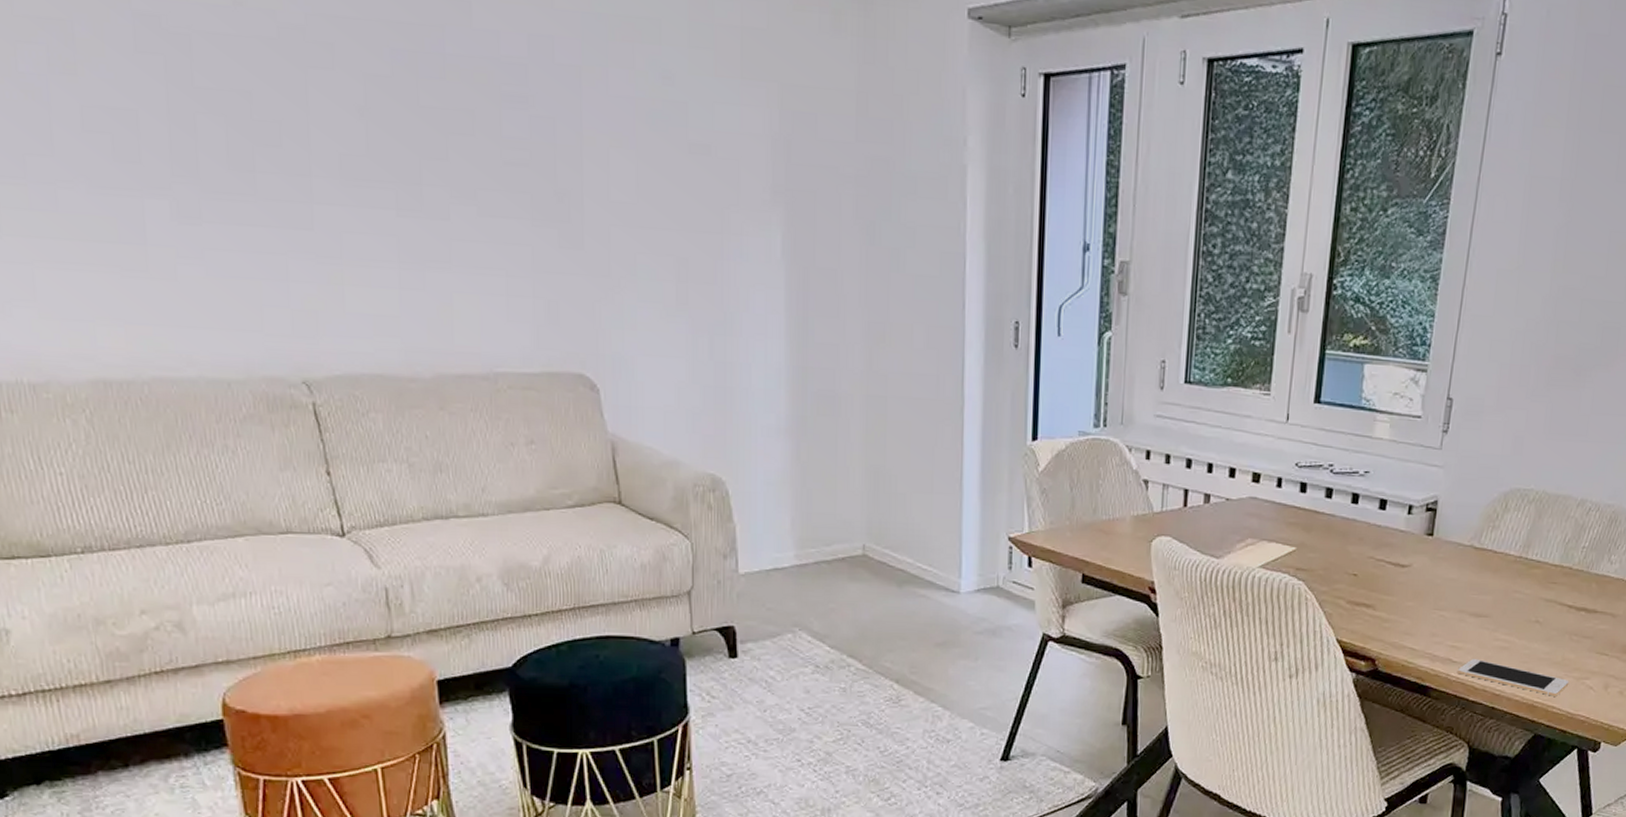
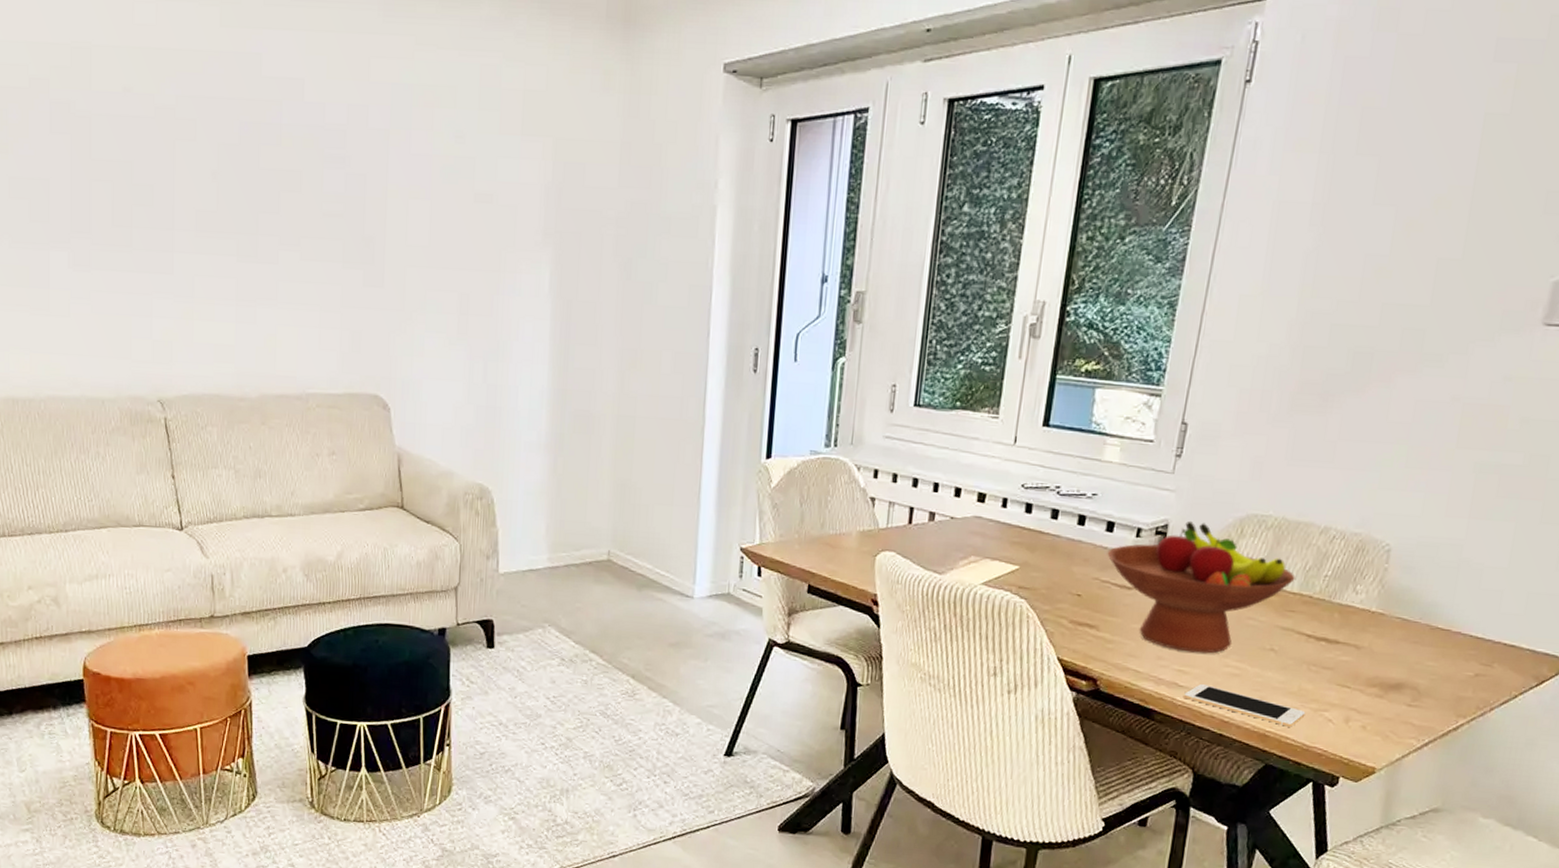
fruit bowl: none [1381,496,1556,628] -> present [1107,520,1296,654]

